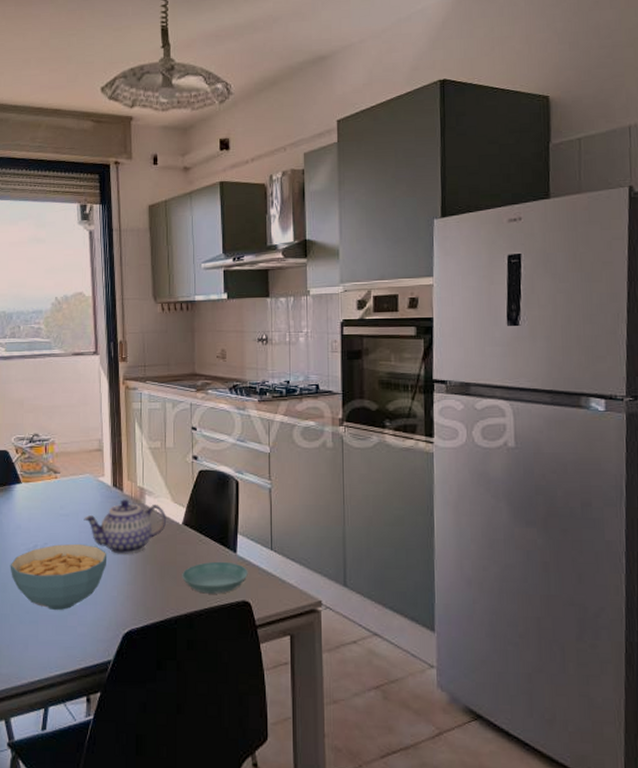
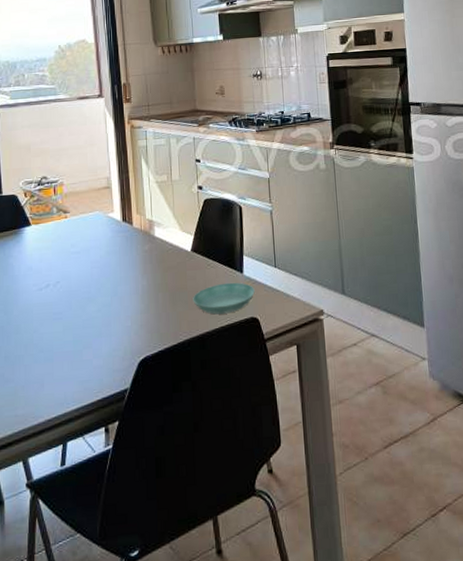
cereal bowl: present [10,543,108,611] -> none [22,278,120,347]
teapot: present [84,499,167,554] -> none [95,232,176,285]

